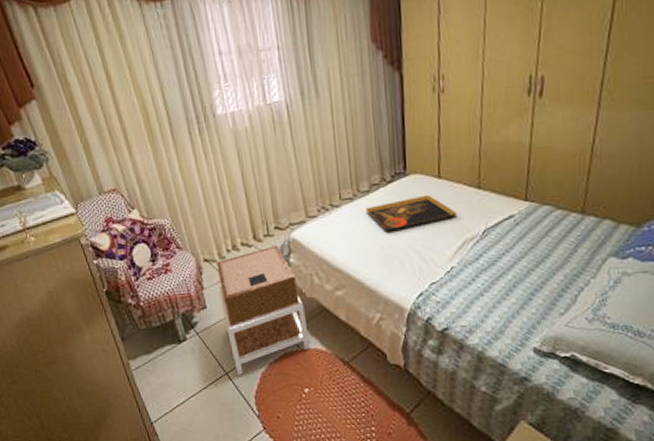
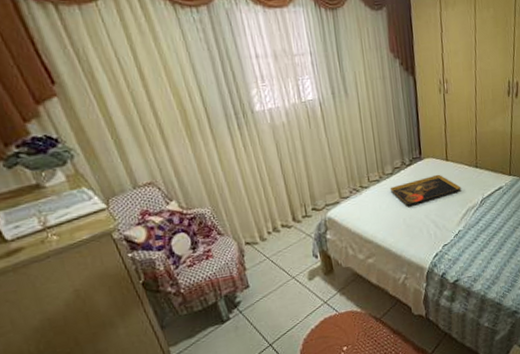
nightstand: present [216,245,310,376] -> none [257,224,347,346]

